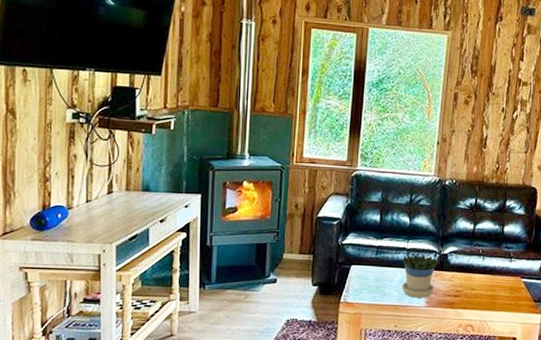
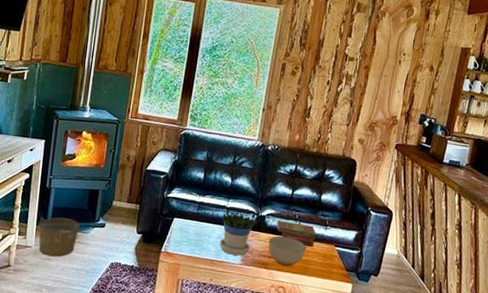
basket: none [202,277,249,320] -> present [39,217,80,257]
bowl: none [453,273,492,304] -> present [268,236,307,267]
books: none [460,257,502,281] -> present [277,220,317,247]

